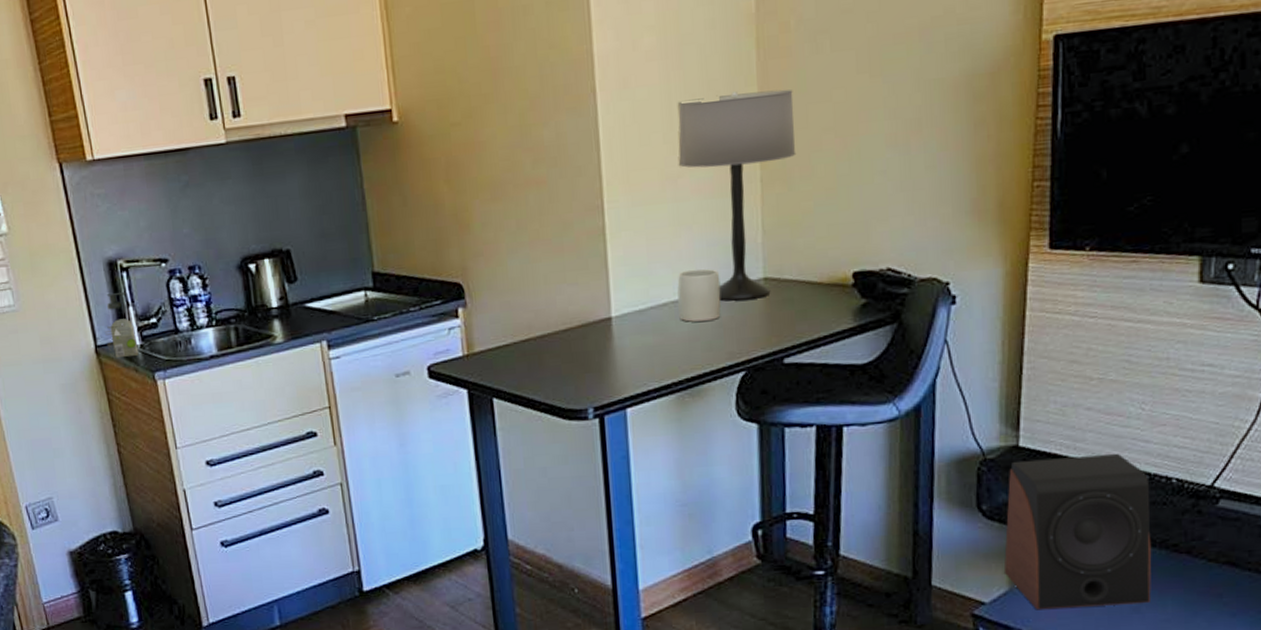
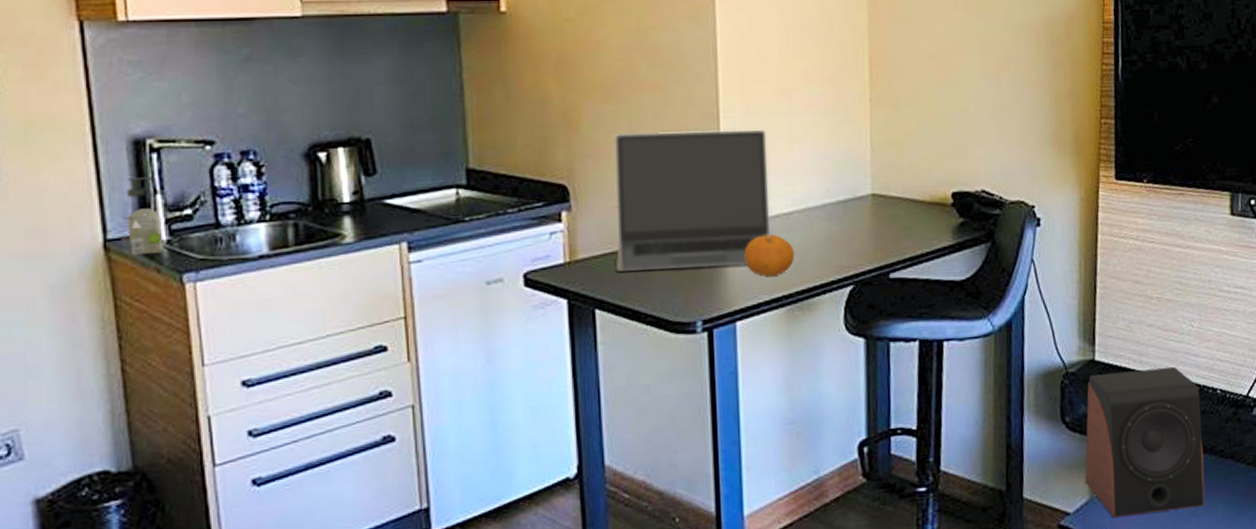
laptop: none [503,217,659,364] -> present [615,129,771,273]
fruit: none [632,323,684,365] -> present [744,234,795,277]
mug: present [677,268,721,323] -> none [789,182,832,235]
table lamp: present [678,89,797,301] -> none [793,15,902,215]

